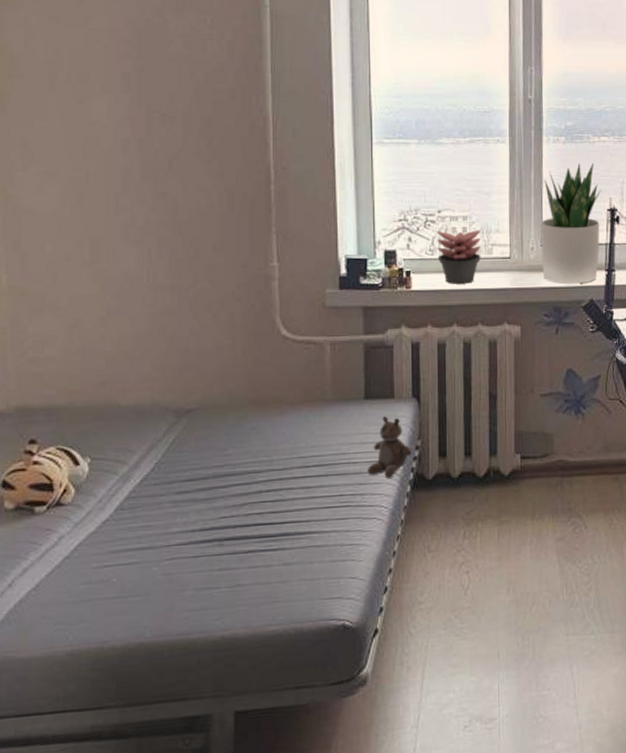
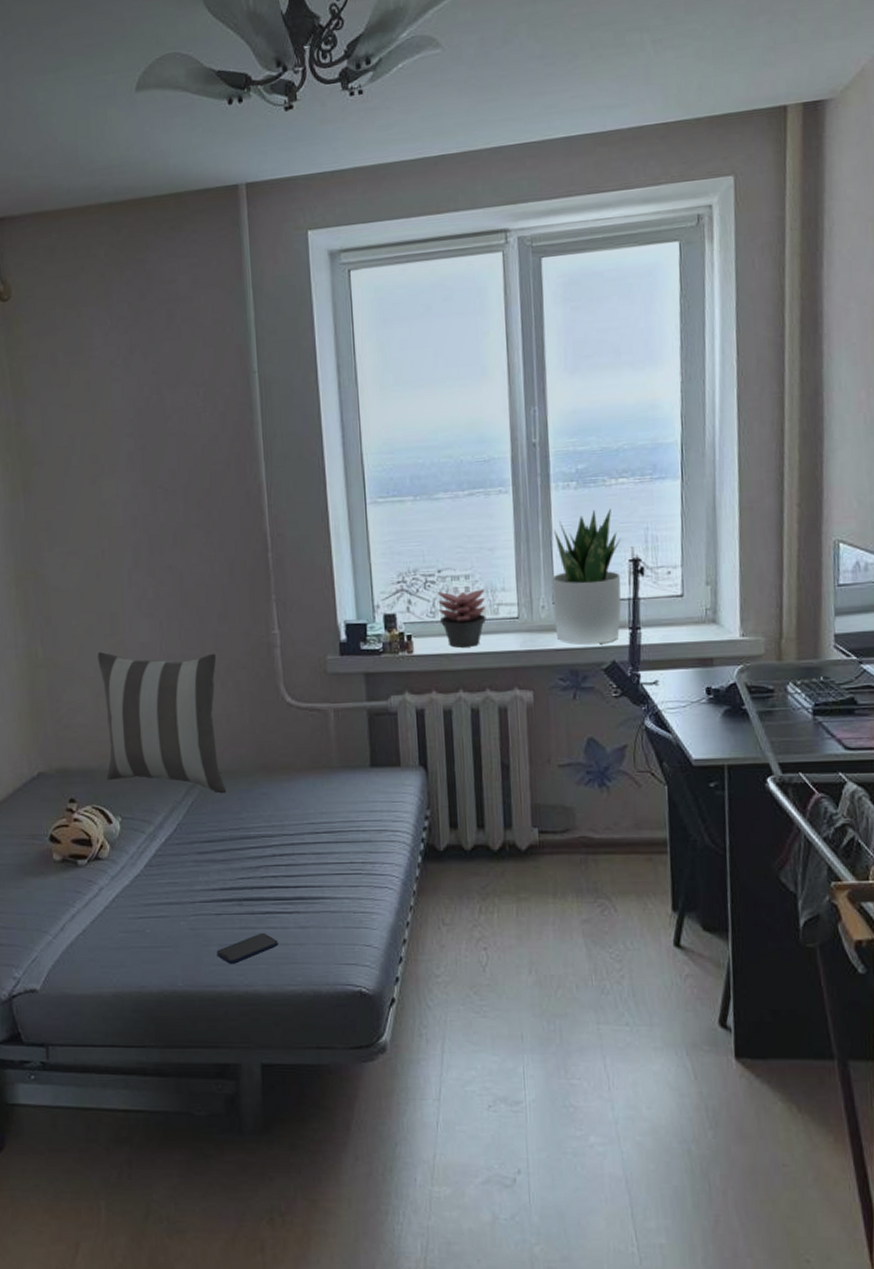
pillow: none [71,279,213,429] -> present [95,651,227,793]
smartphone: none [192,573,260,609] -> present [216,934,278,964]
stuffed animal: present [367,416,413,478] -> none [377,785,422,847]

